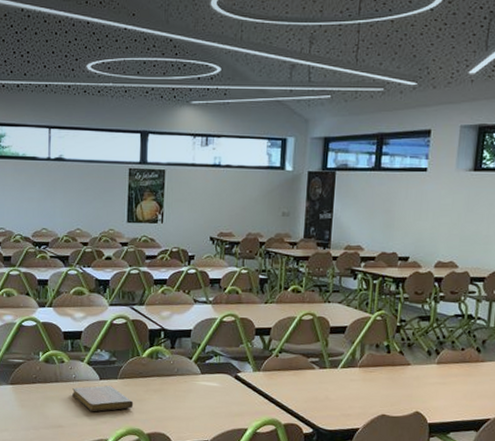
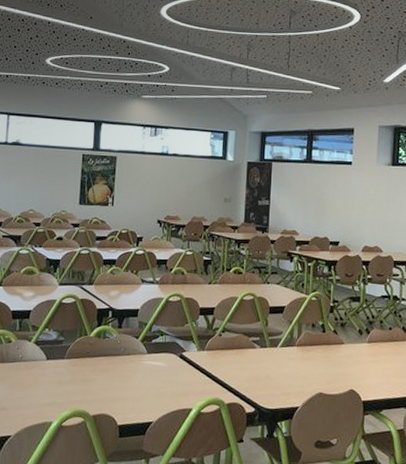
notebook: present [72,385,134,412] -> none [18,365,80,394]

